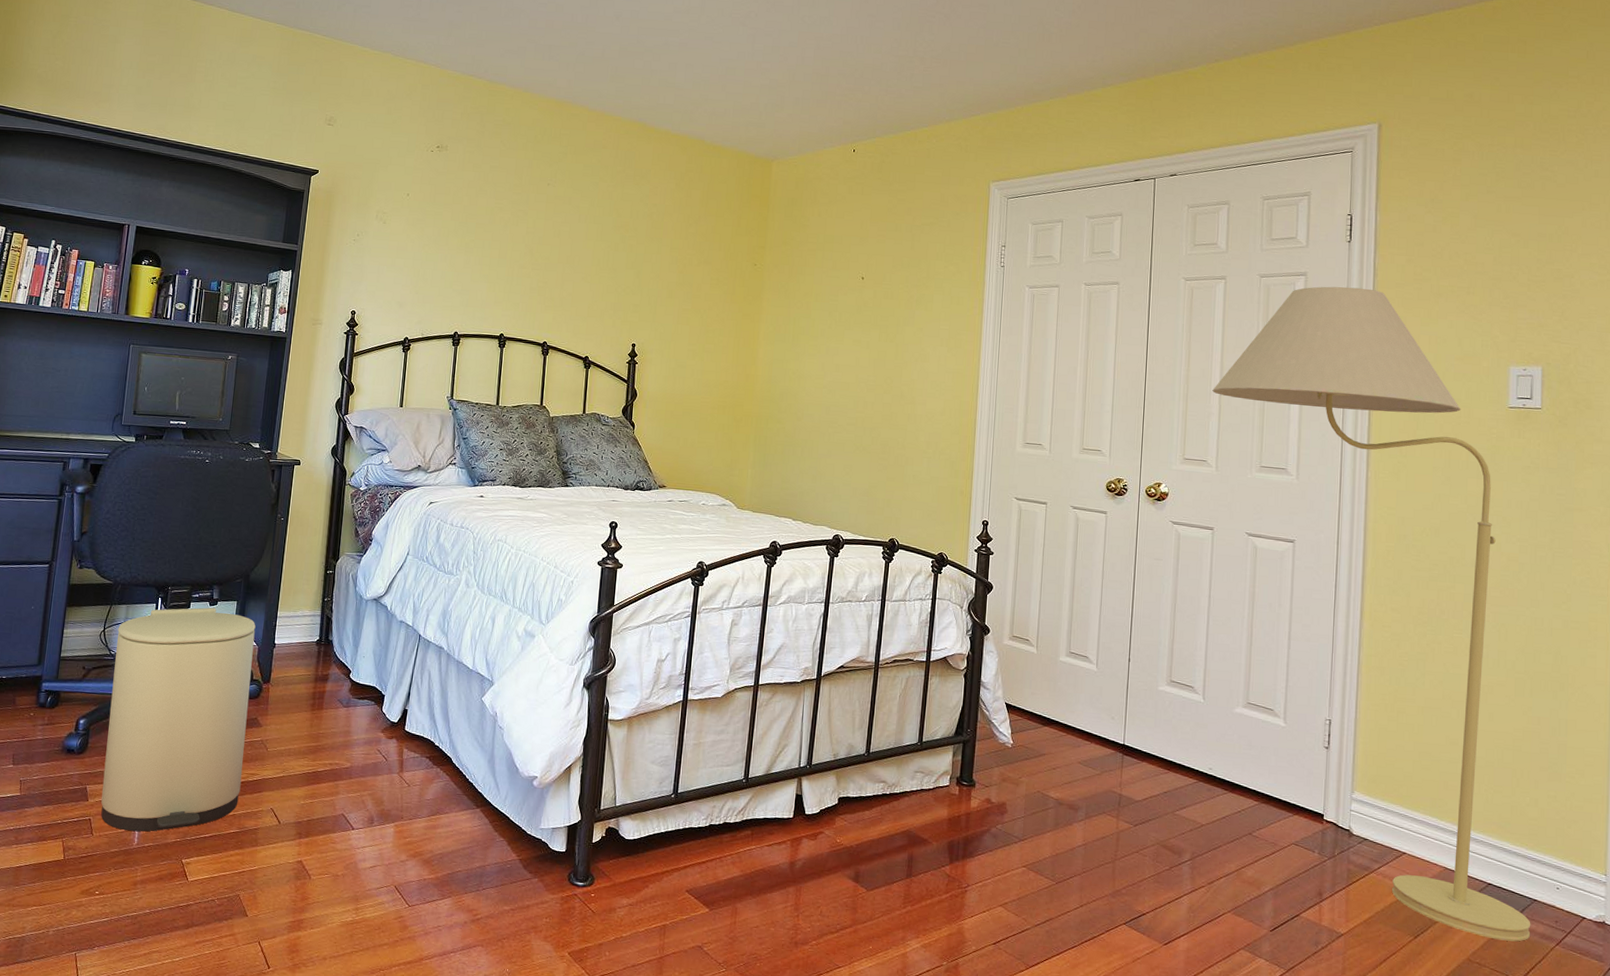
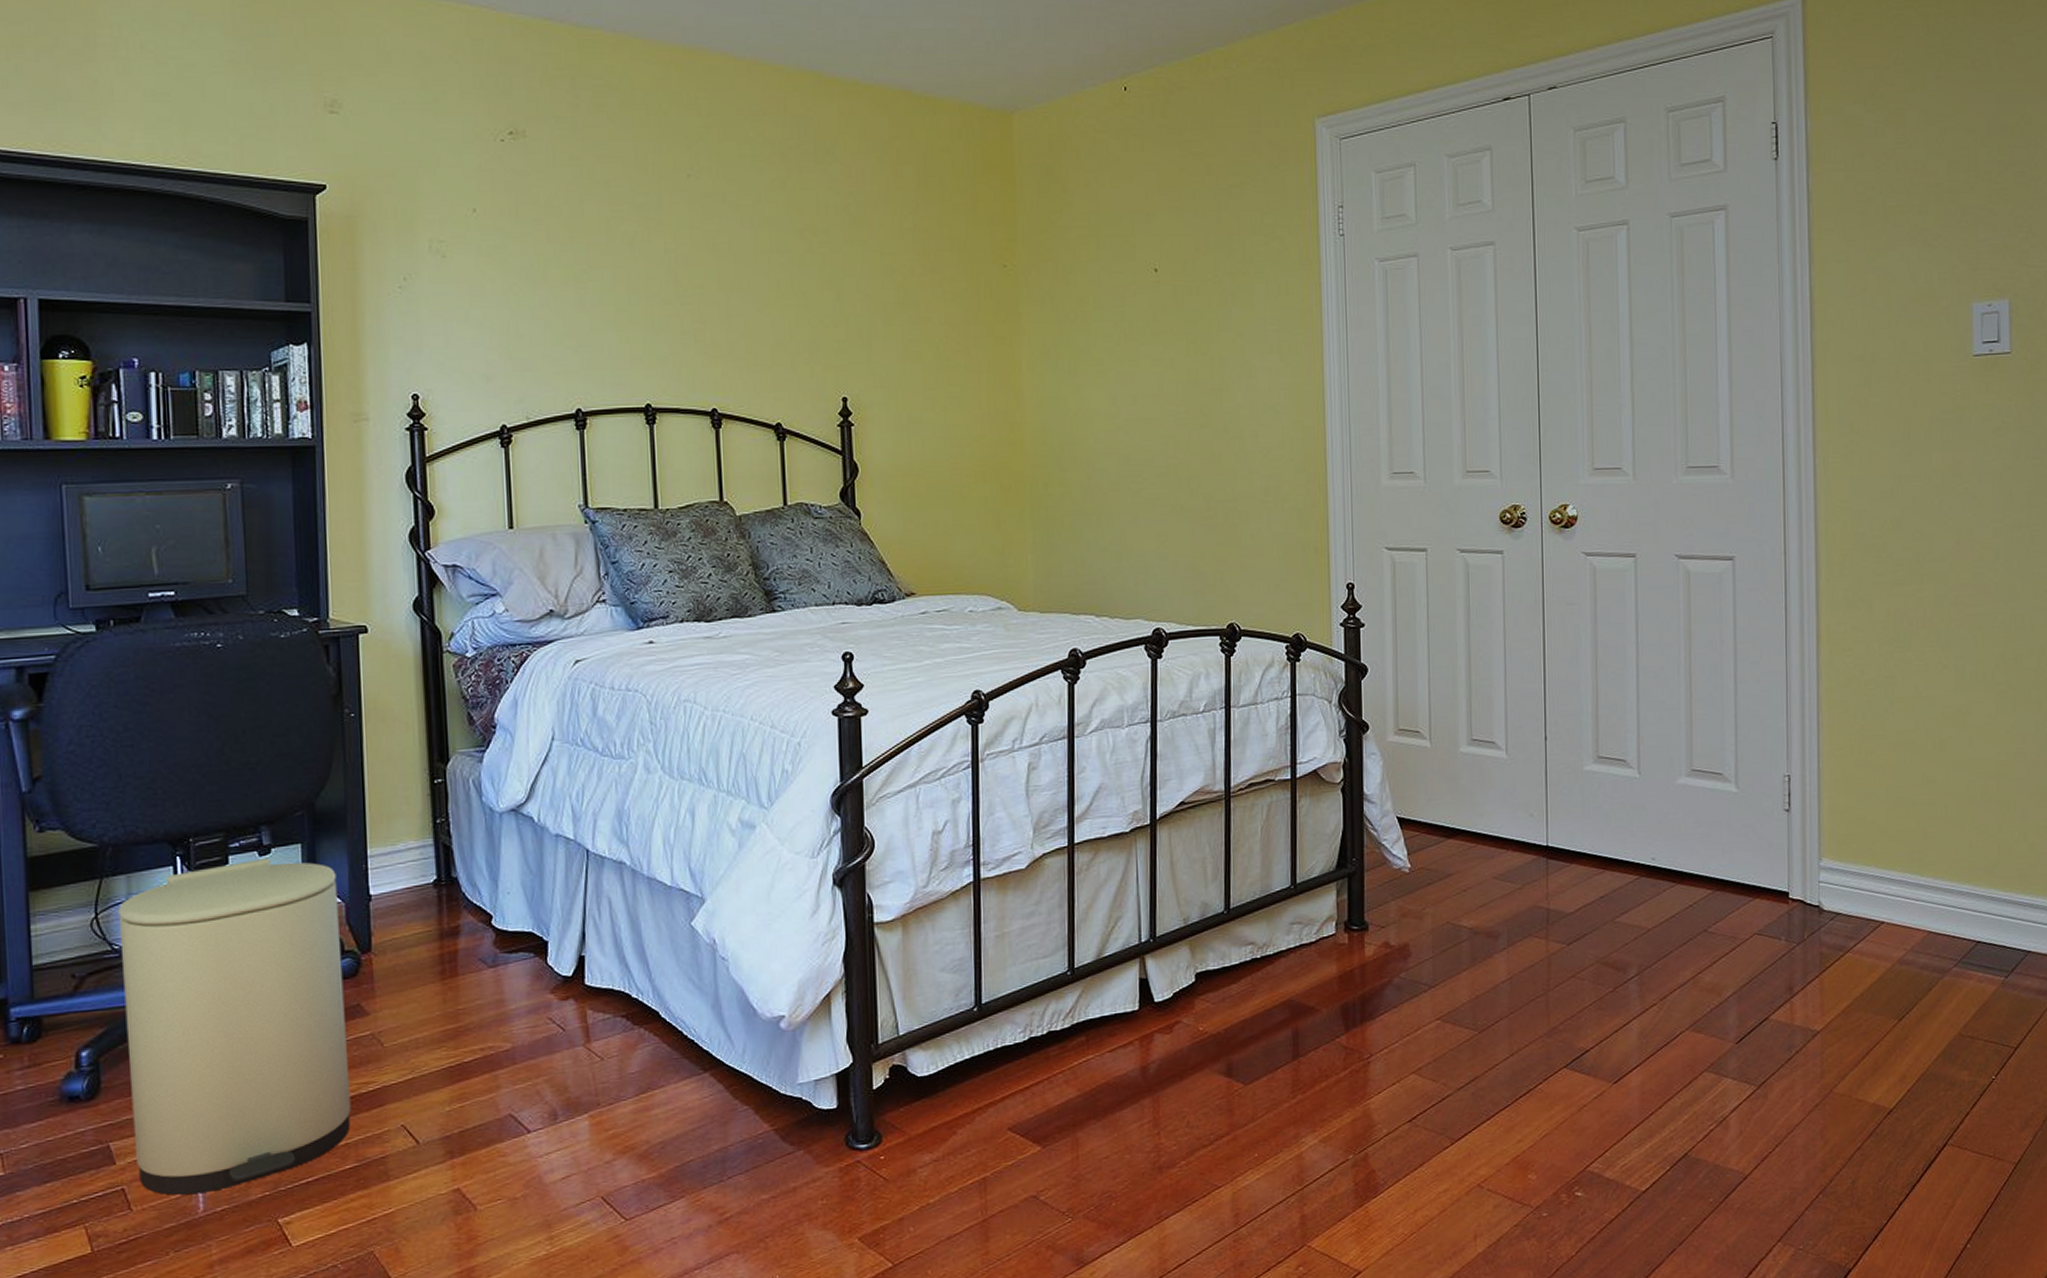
floor lamp: present [1212,286,1531,942] -> none [1622,219,2026,1006]

